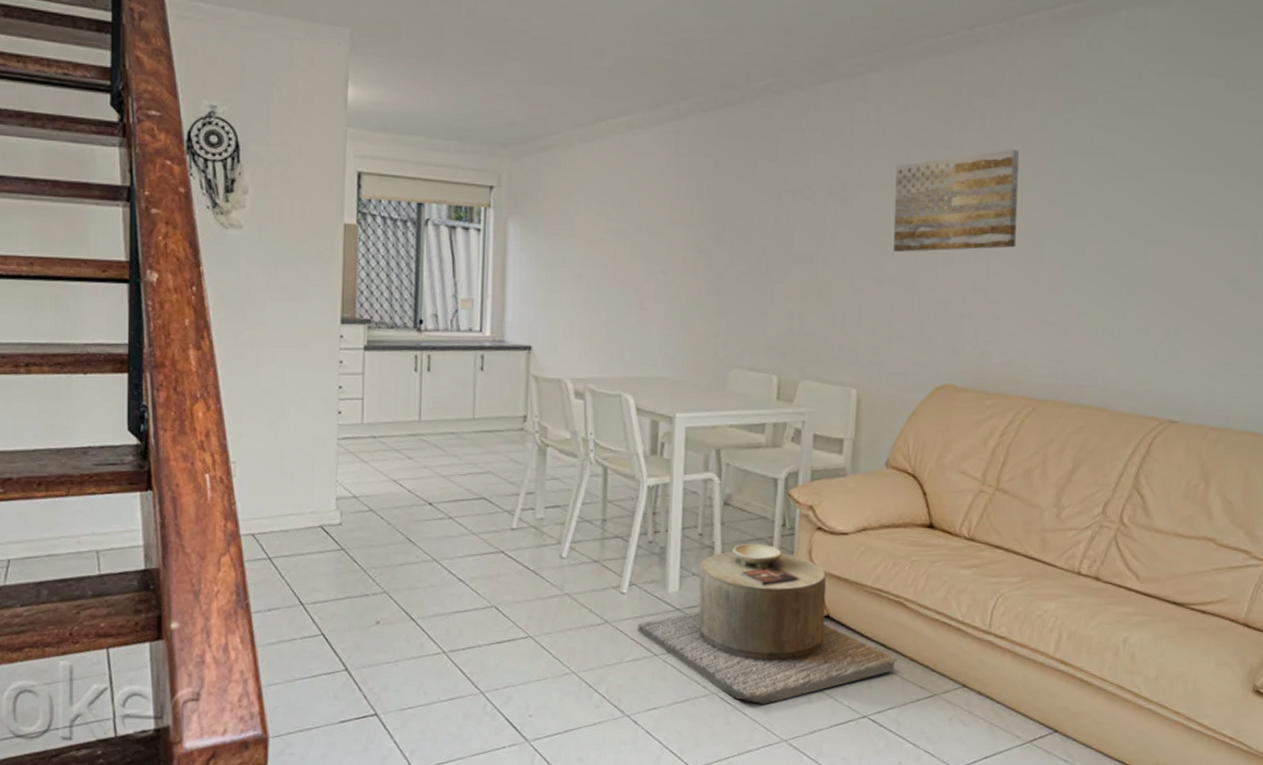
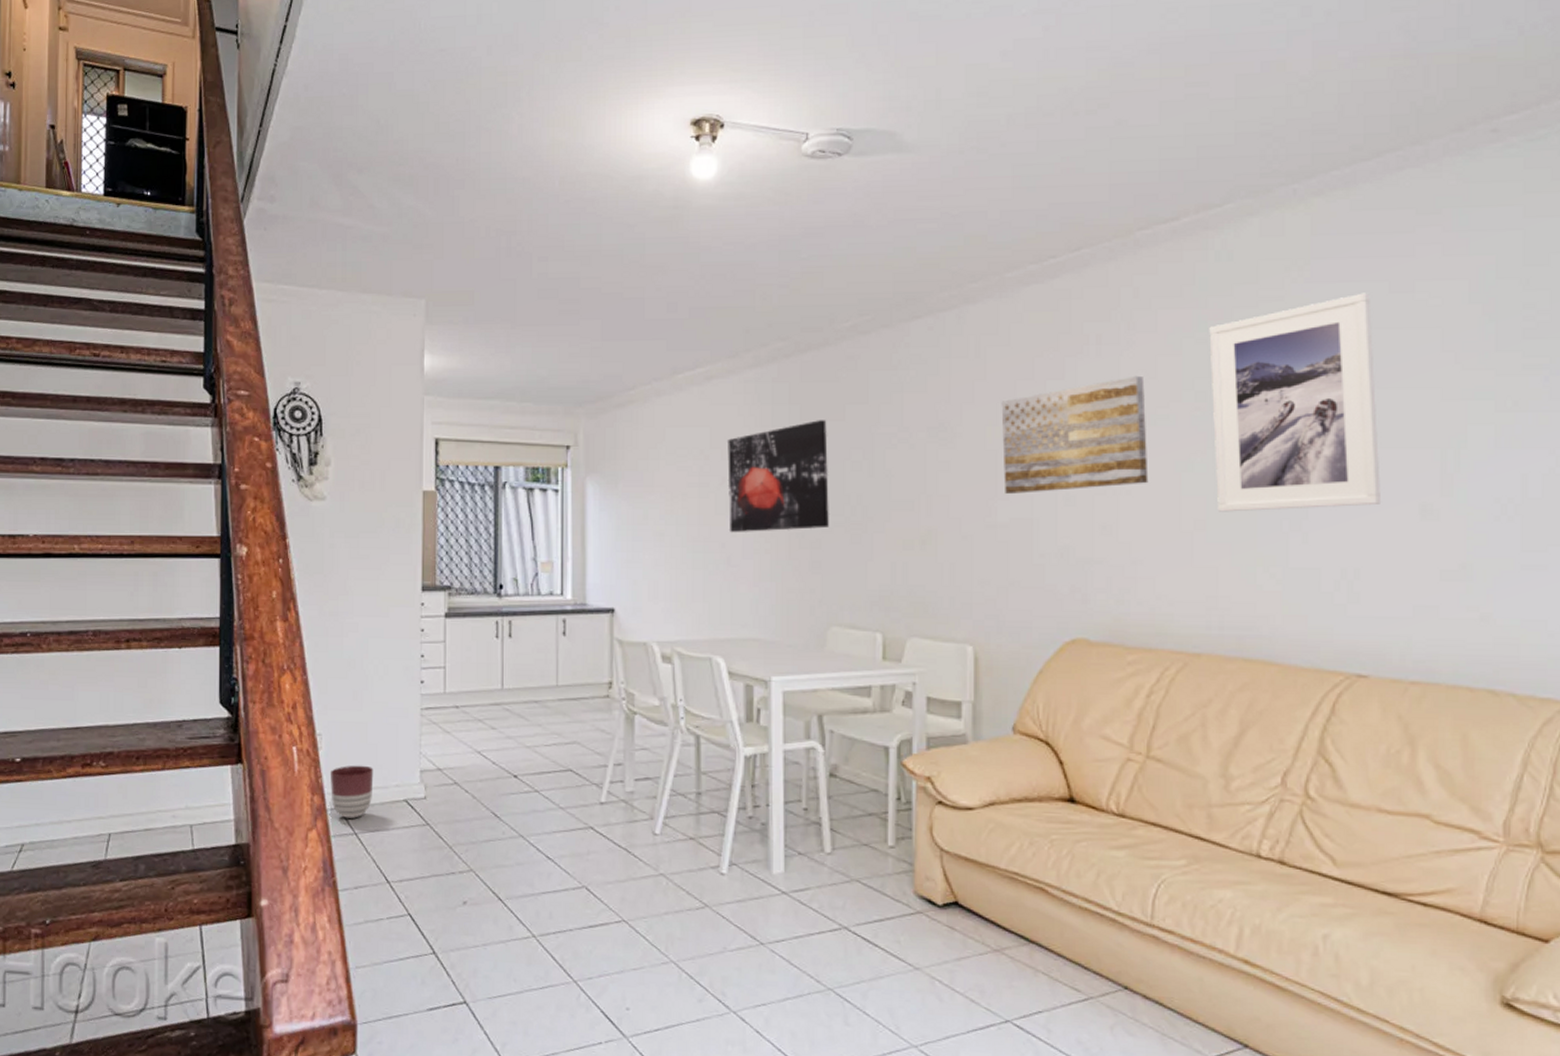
planter: none [243,492,289,544] -> present [329,765,374,818]
side table: present [637,543,897,704] -> none [741,819,1042,1003]
wall art: none [643,174,739,278] -> present [727,420,829,533]
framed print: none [1071,86,1211,276] -> present [1209,293,1381,512]

